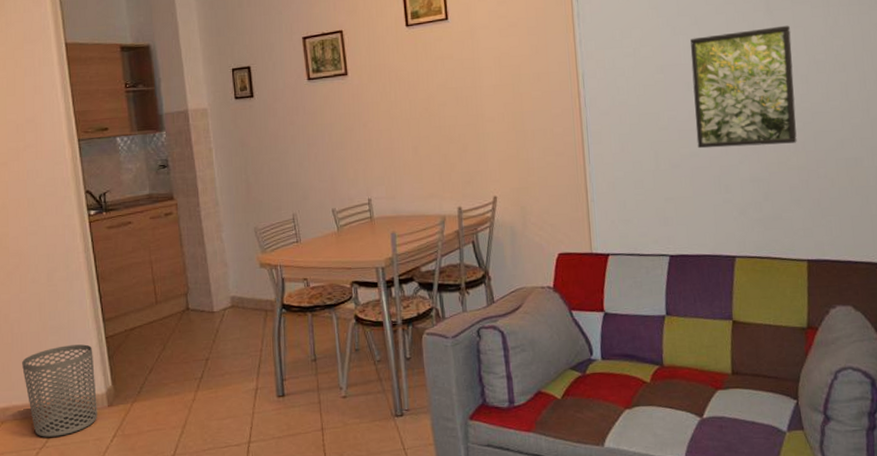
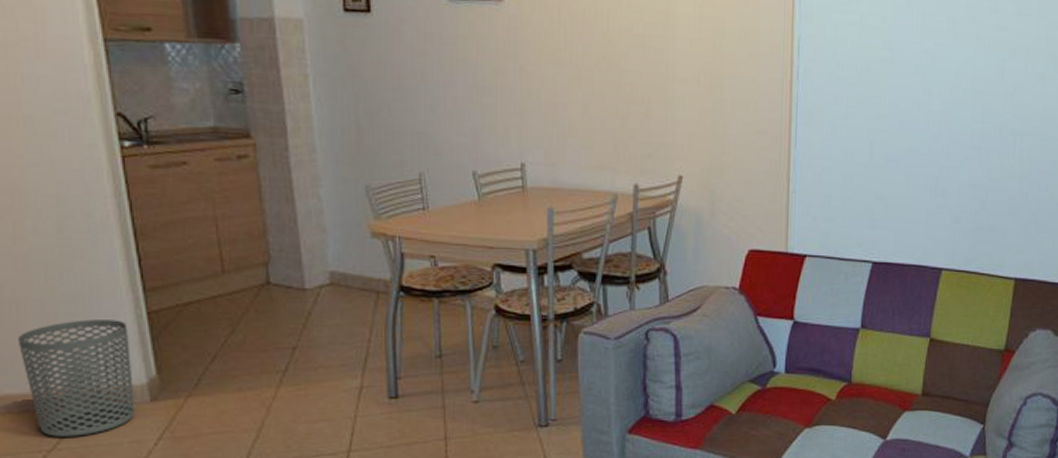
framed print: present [690,25,797,149] -> none [917,12,1034,149]

